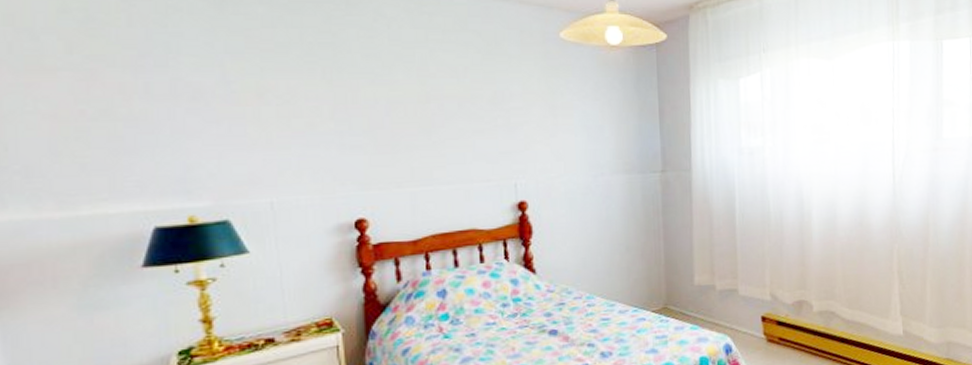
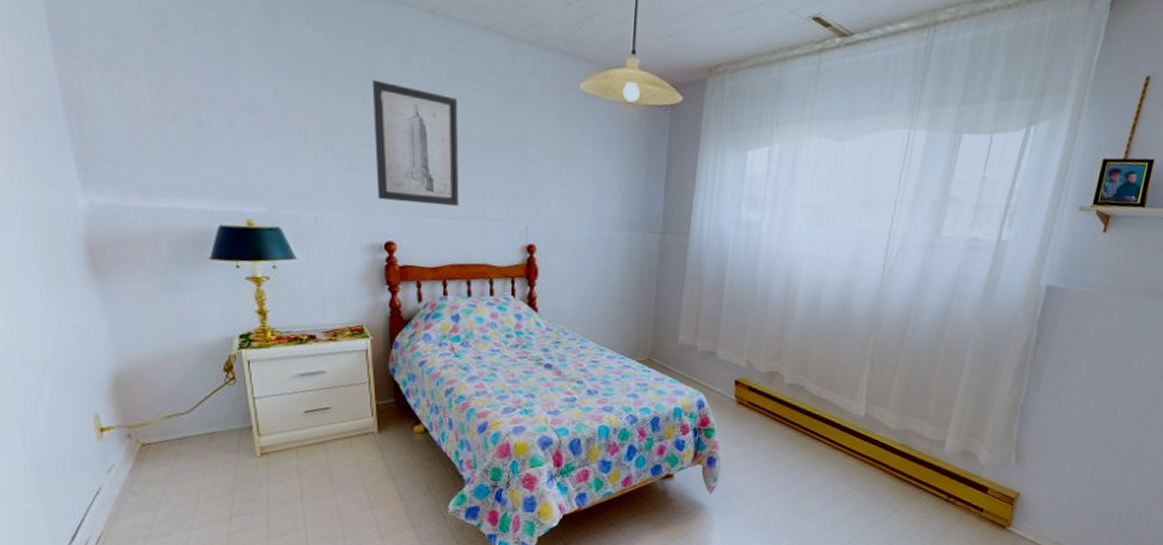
wall art: none [334,51,438,175] -> present [372,79,459,207]

